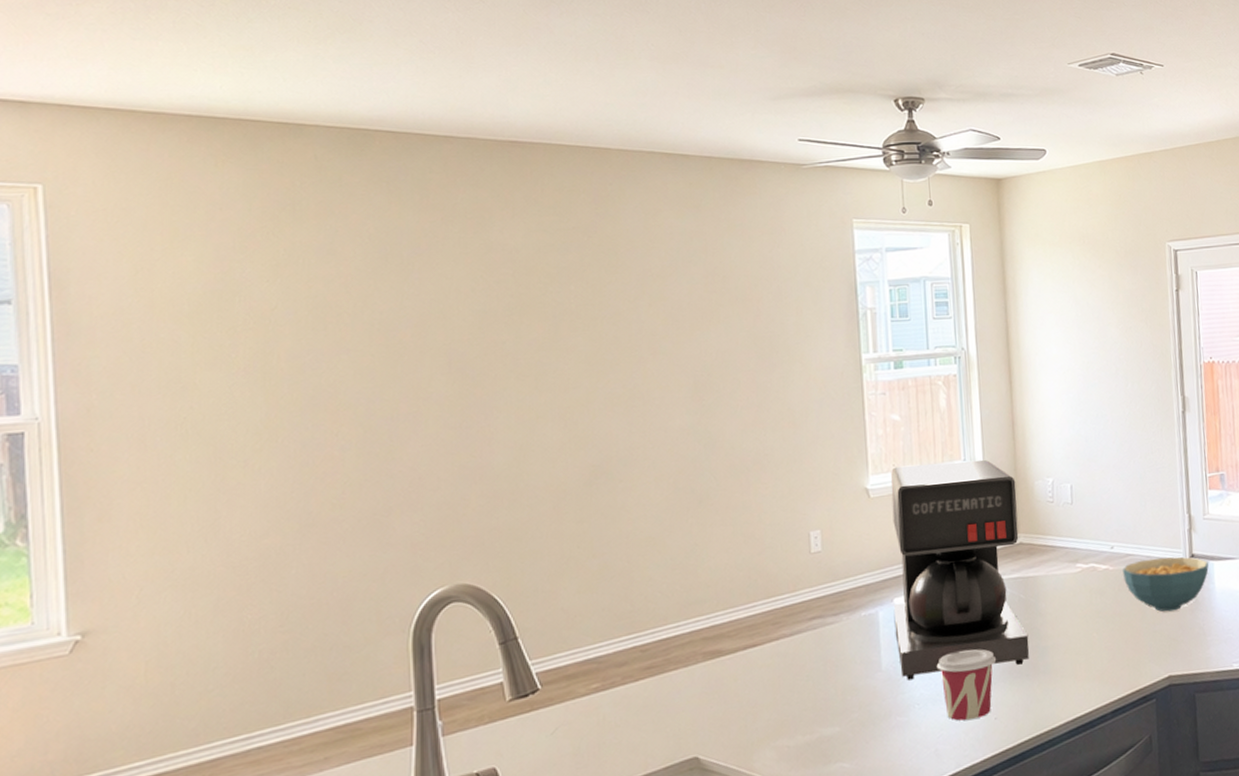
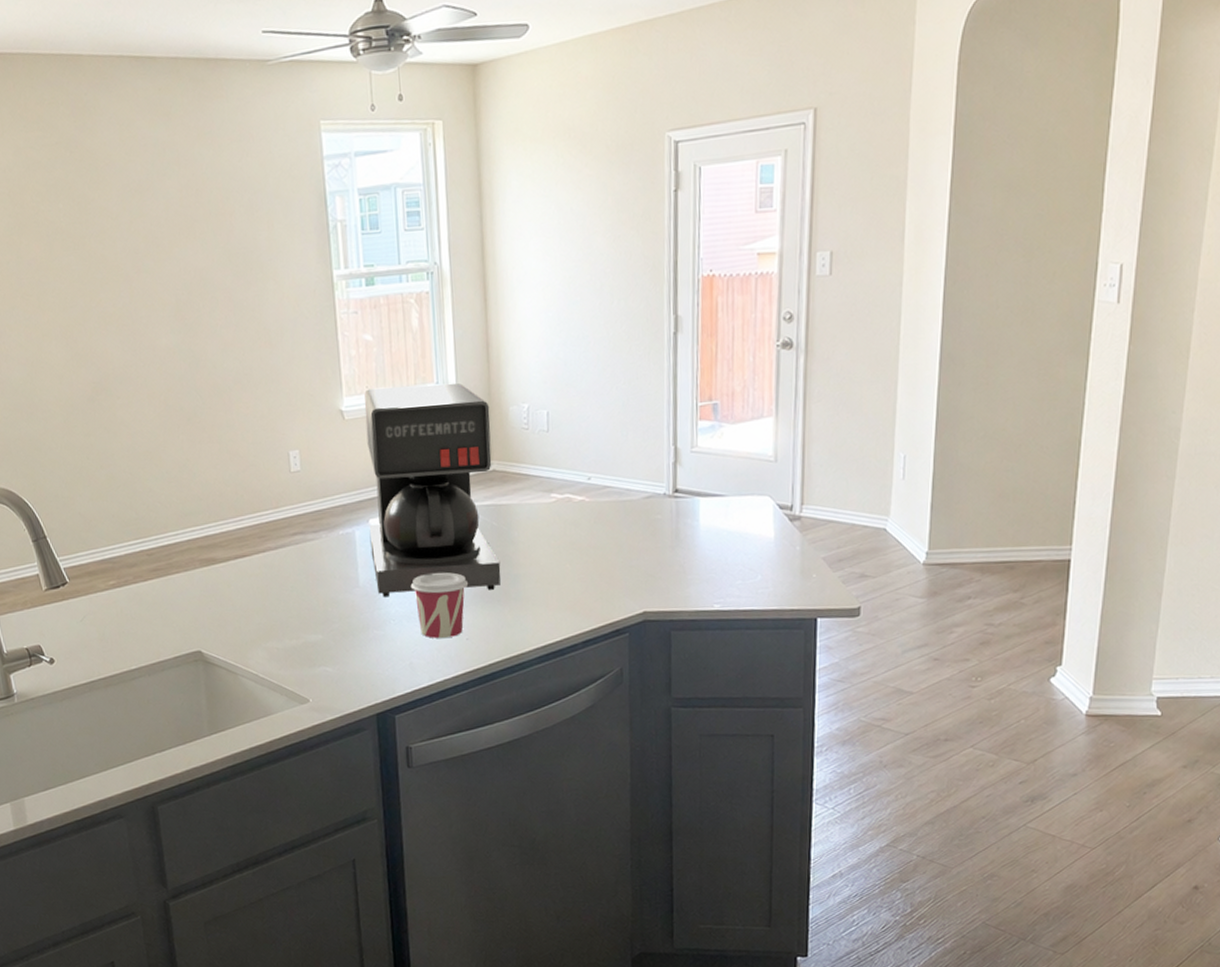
cereal bowl: present [1123,556,1209,612] -> none [600,491,695,548]

